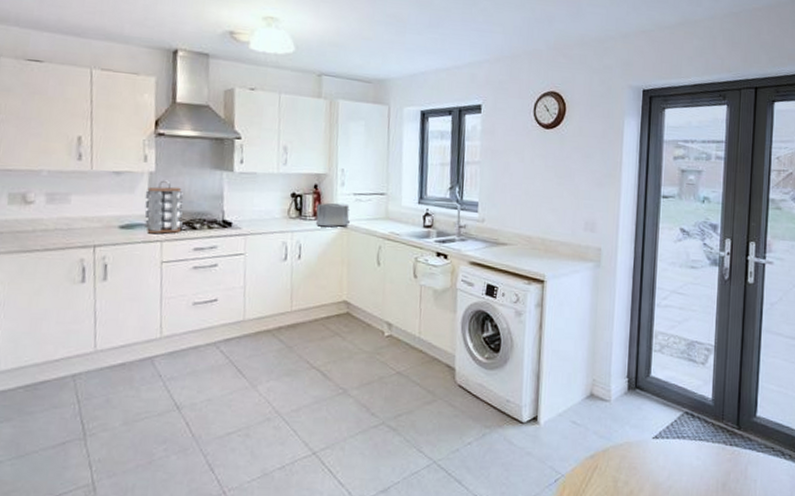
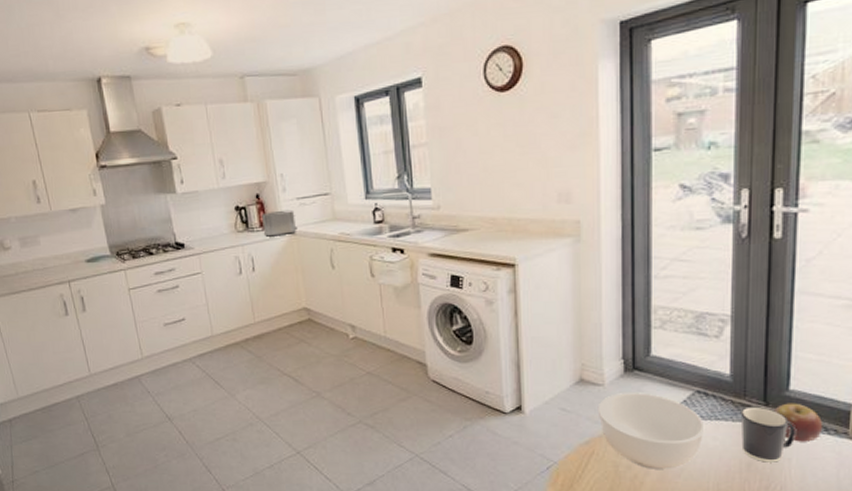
spice rack: present [144,180,183,234] -> none [101,211,140,264]
bowl: none [603,410,691,486] -> present [597,393,705,469]
mug: none [718,429,760,483] -> present [740,406,795,463]
fruit: none [745,428,781,465] -> present [775,403,823,442]

